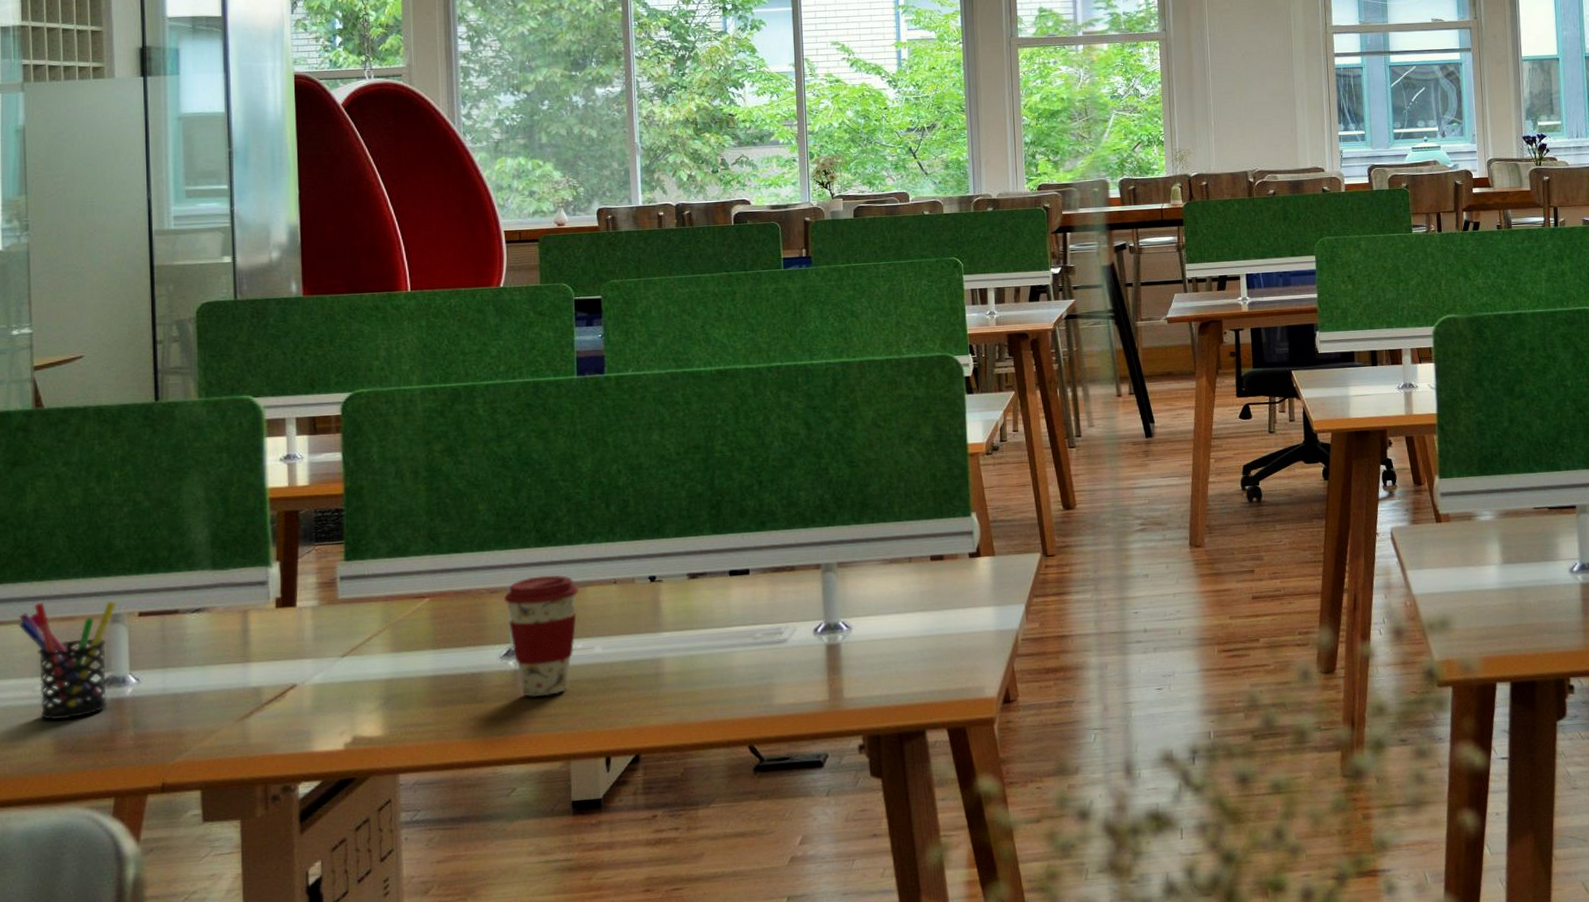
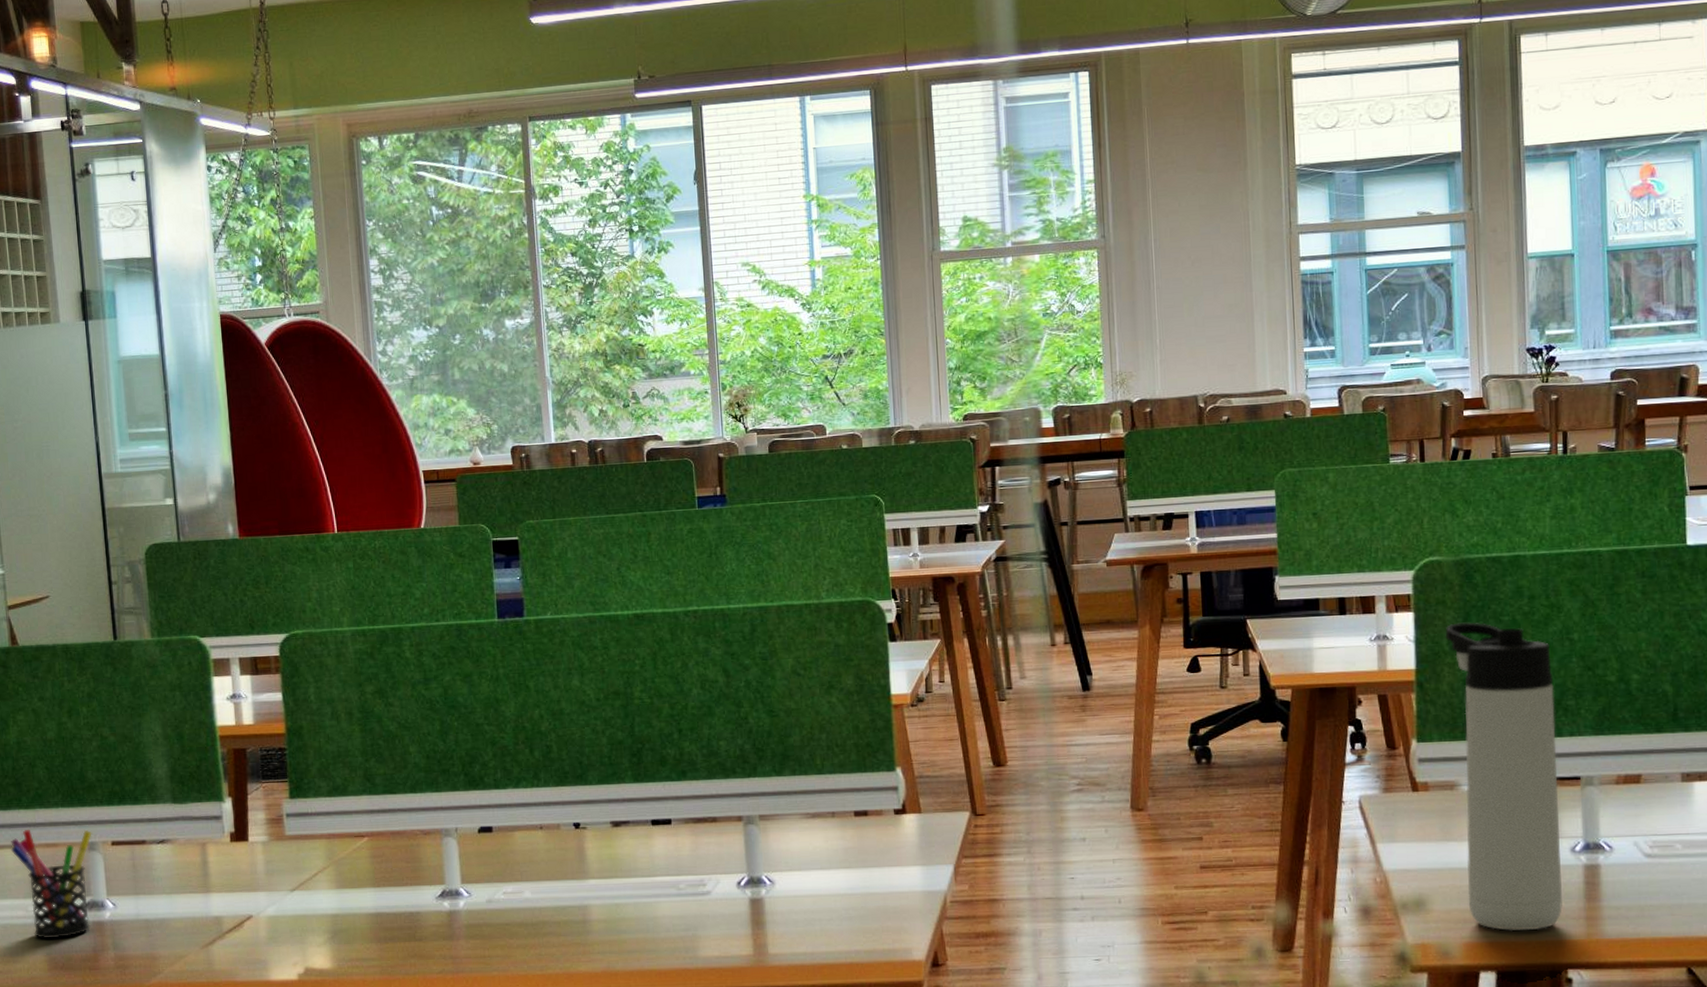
coffee cup: present [504,575,579,698] -> none [437,819,508,939]
thermos bottle: none [1461,371,1564,646] -> present [1445,622,1562,932]

